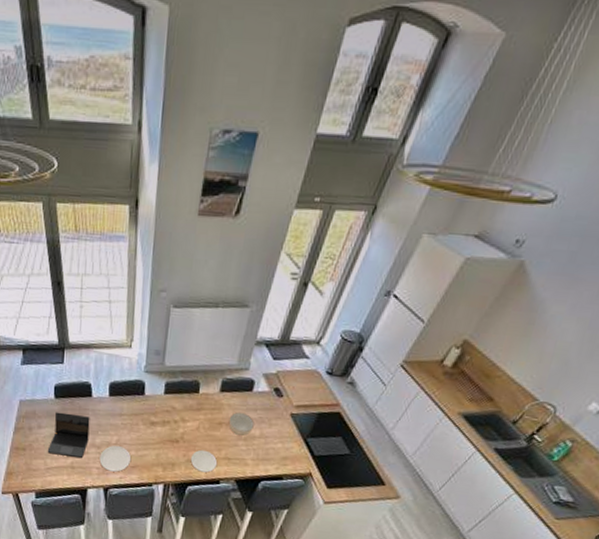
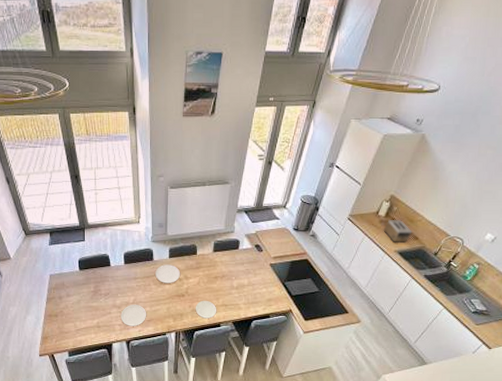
laptop: present [47,412,90,458] -> none [76,281,110,317]
plate: none [145,401,177,425] -> present [155,264,181,283]
bowl: present [228,412,254,436] -> none [222,266,243,285]
toaster: none [447,371,487,405] -> present [384,219,412,244]

